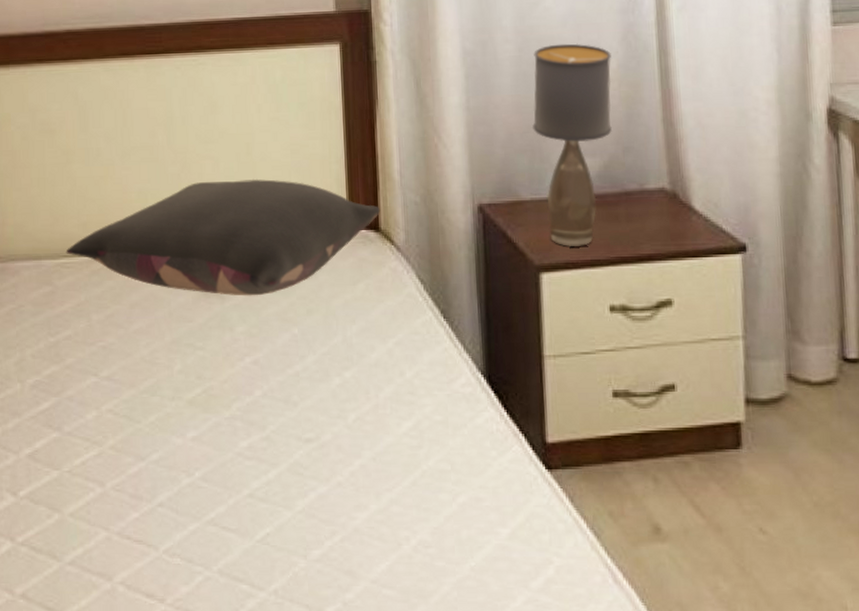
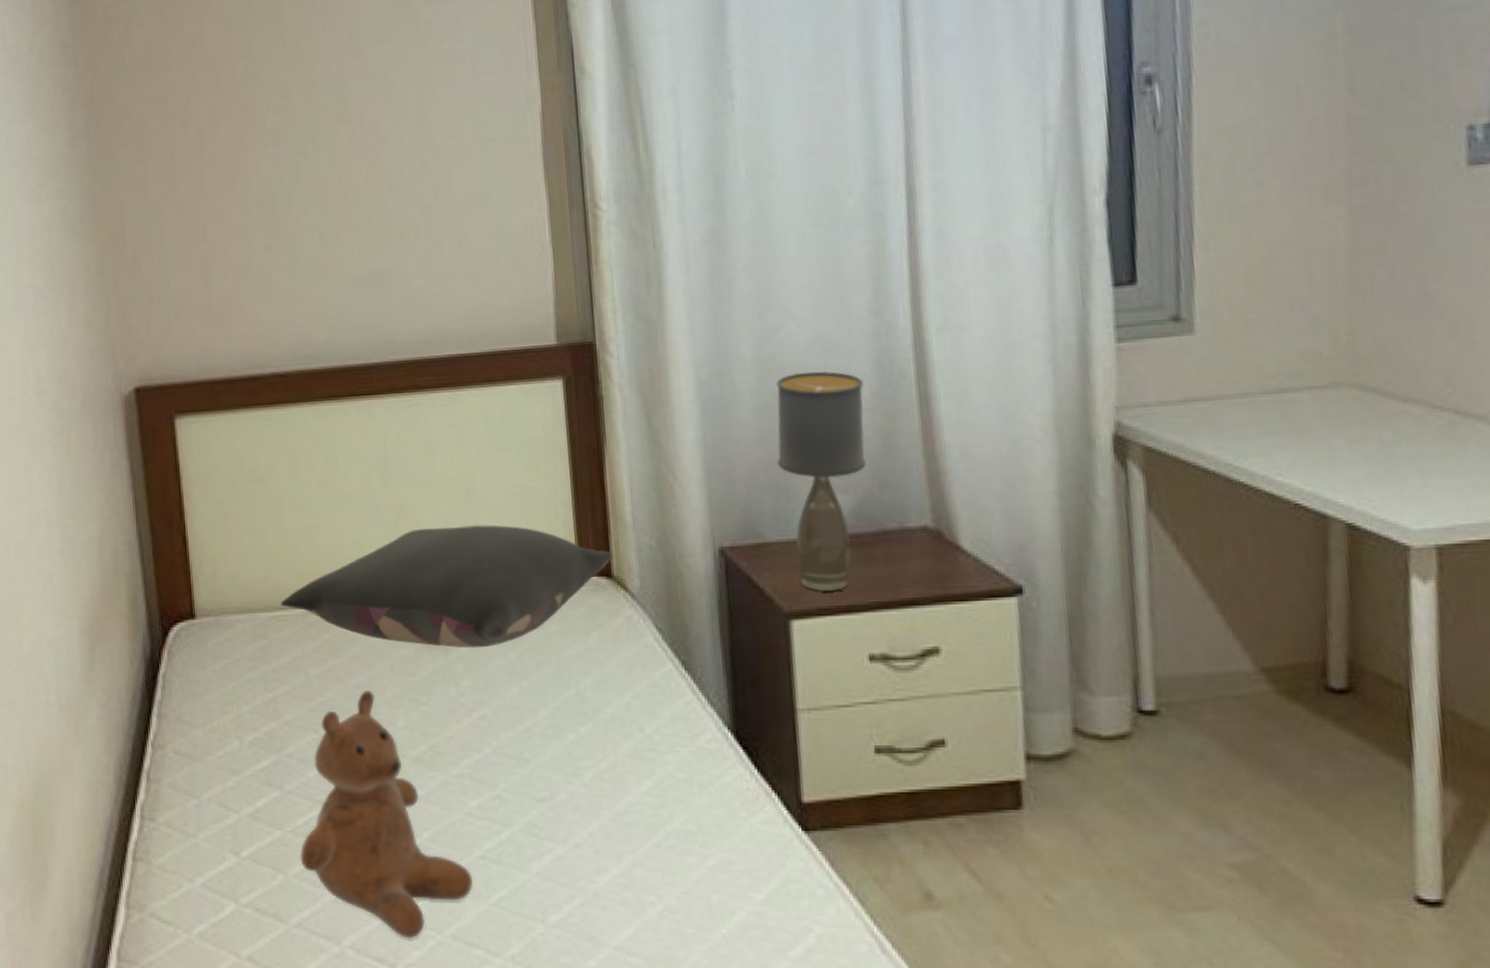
teddy bear: none [76,335,241,575] -> present [300,689,474,939]

